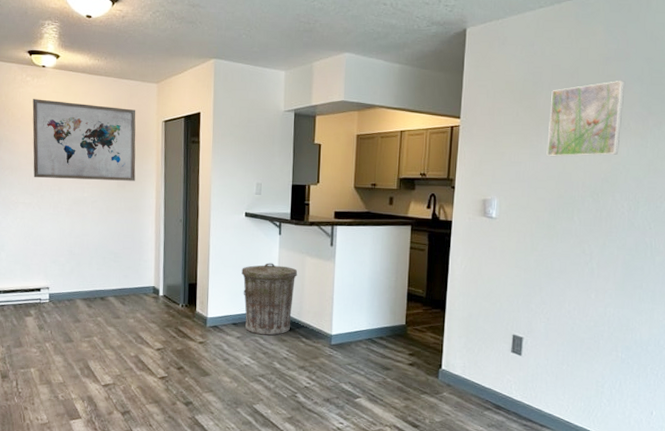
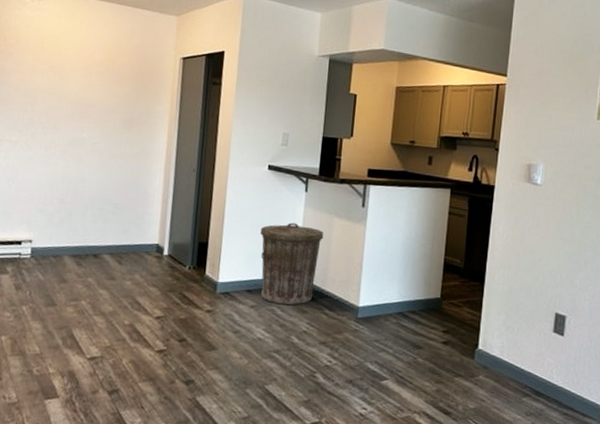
wall art: present [32,99,136,181] -> none [24,23,151,123]

